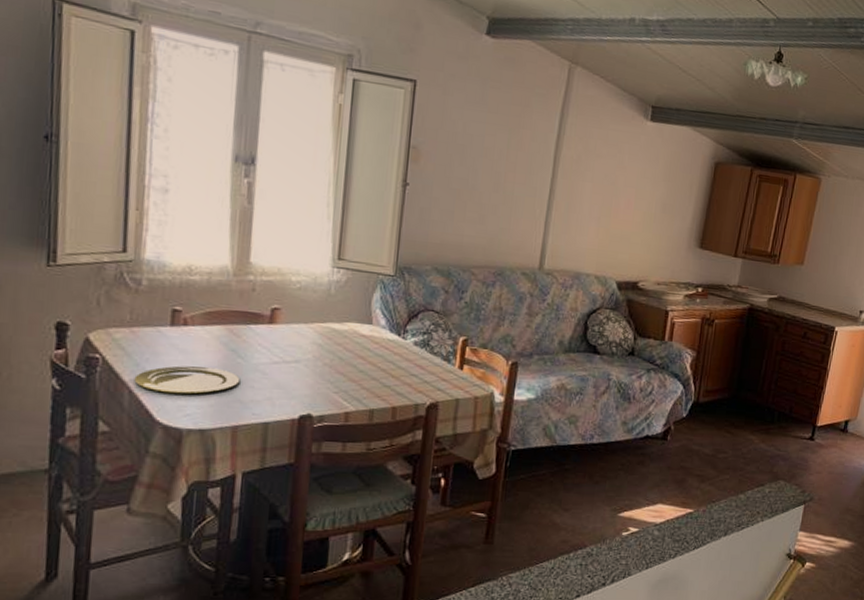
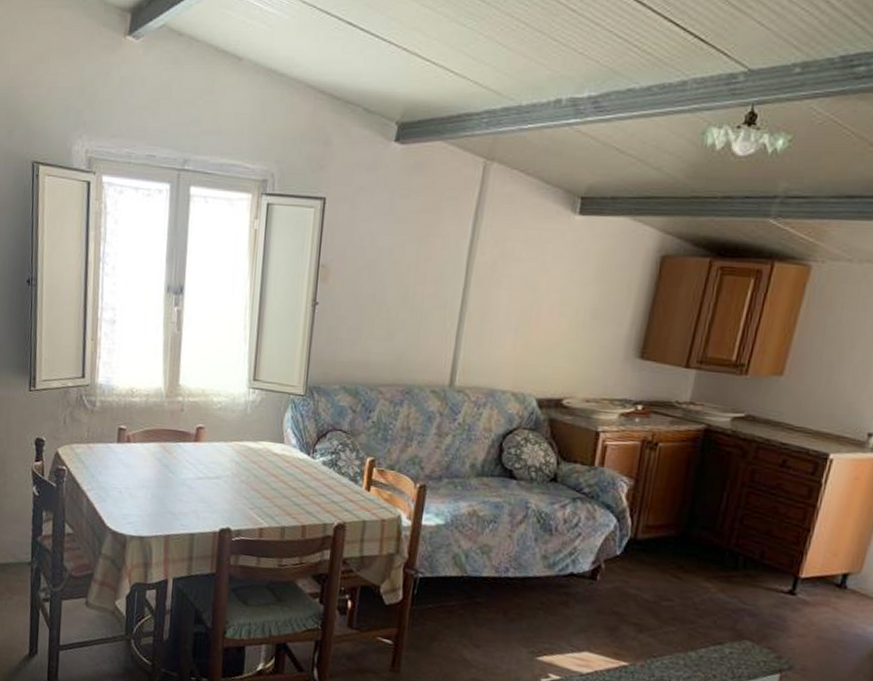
plate: present [134,366,241,395] -> none [90,478,172,505]

